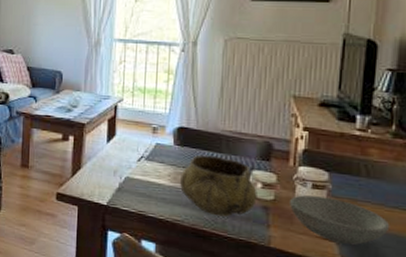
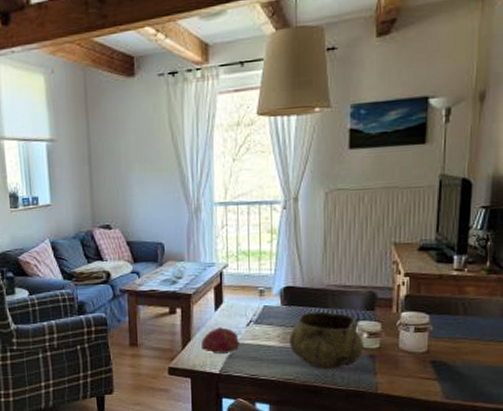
fruit: none [91,159,130,186] -> present [201,327,240,354]
bowl: present [290,195,390,245] -> none [394,339,486,381]

